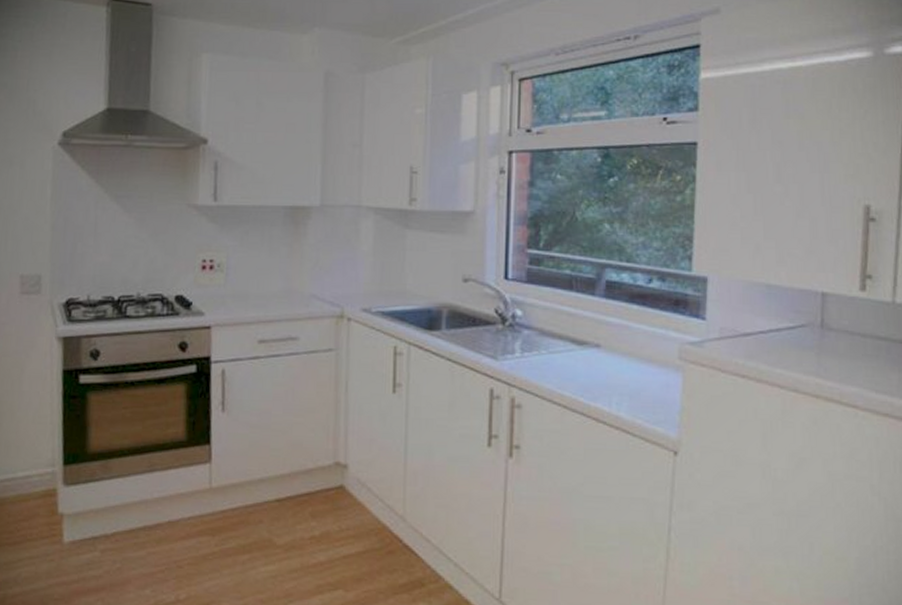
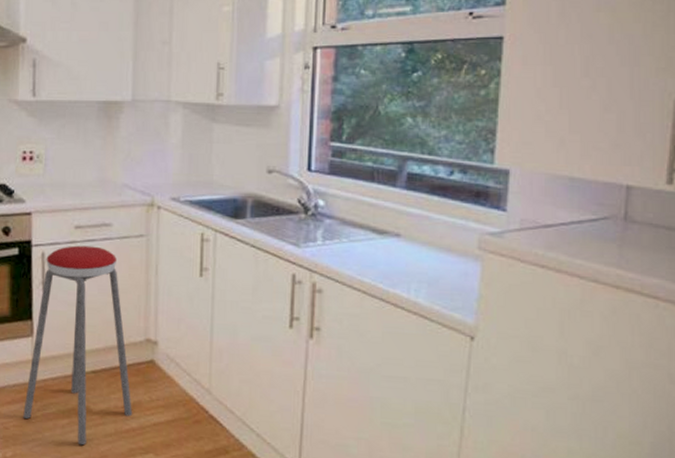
music stool: none [199,361,320,584] -> present [23,245,132,446]

